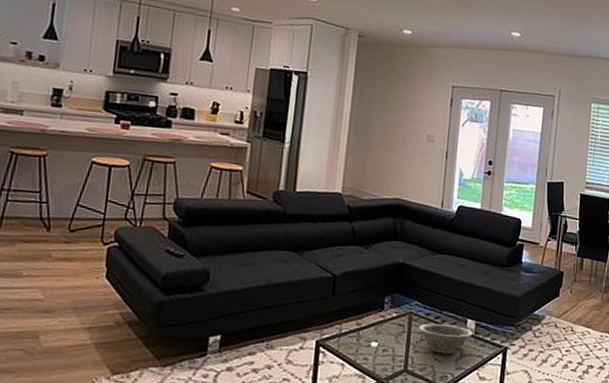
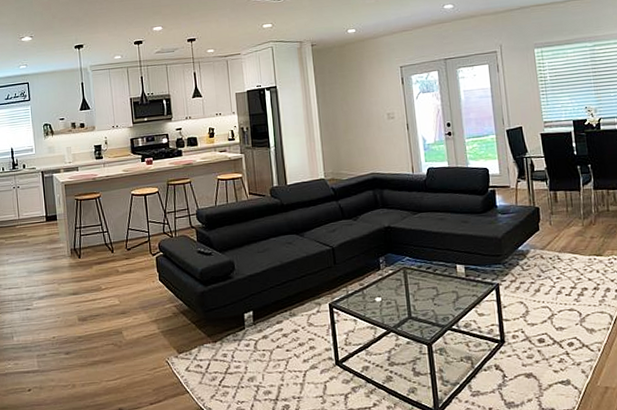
decorative bowl: present [417,323,473,355] -> none [413,272,464,299]

